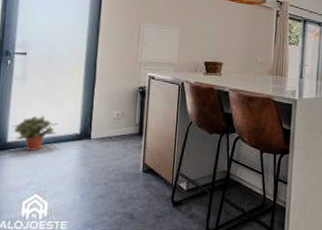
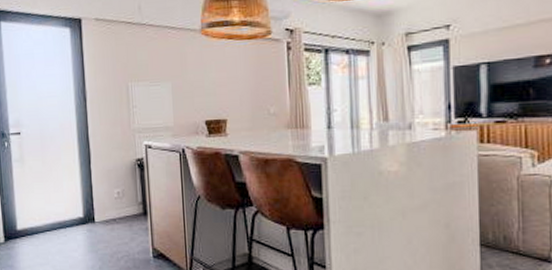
potted plant: present [13,115,58,152] -> none [20,200,61,240]

